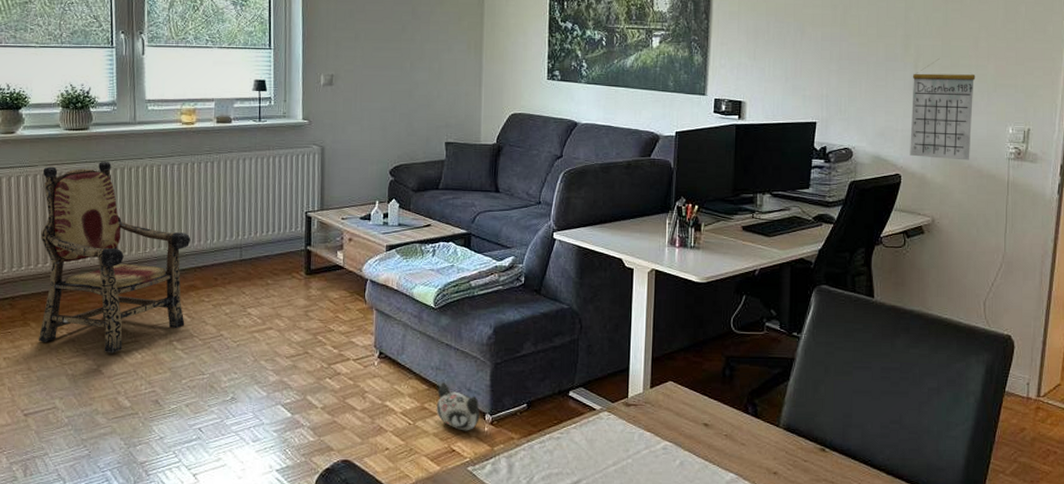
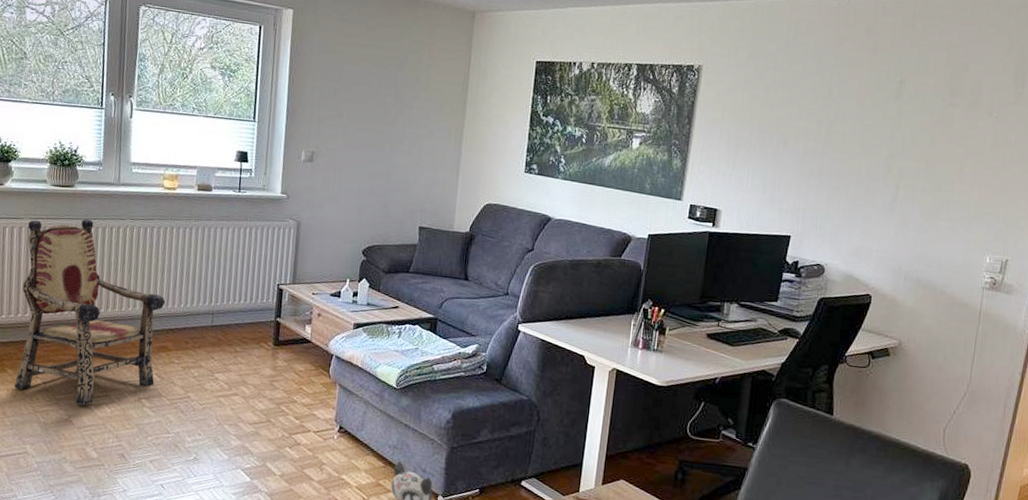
calendar: present [910,59,976,161] -> none [882,181,958,287]

